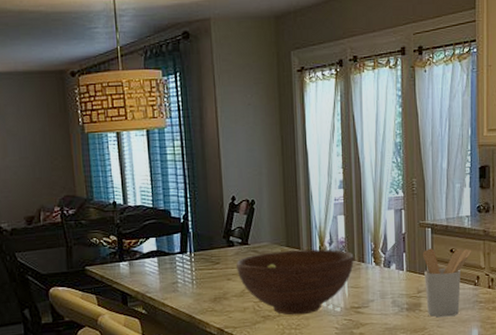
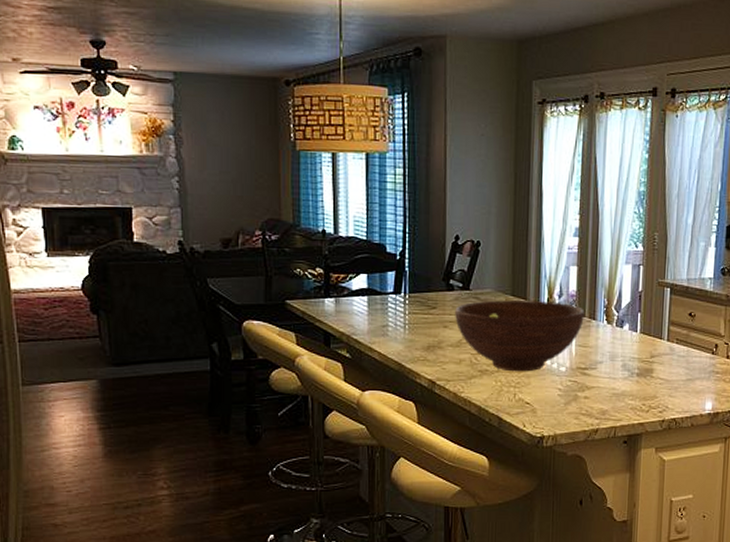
utensil holder: present [423,248,472,317] -> none [659,310,712,386]

